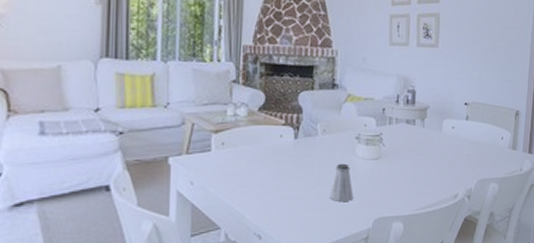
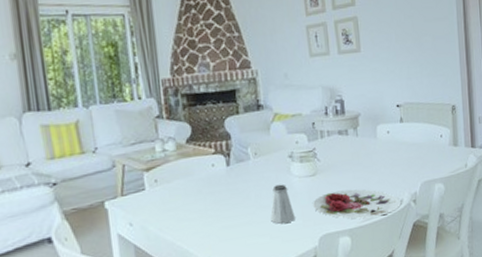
plate: none [372,177,455,208] -> present [313,189,401,219]

